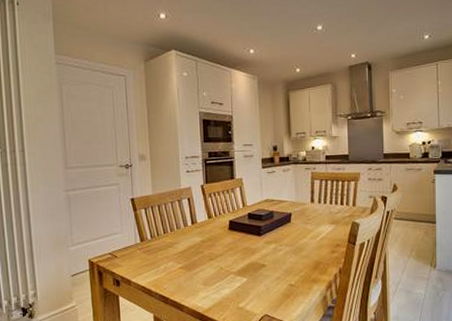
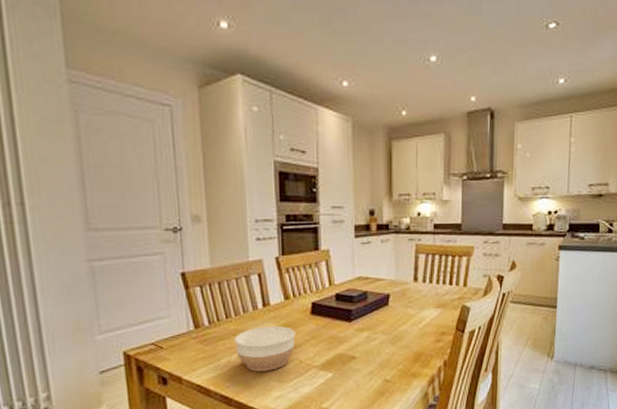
bowl: none [170,239,217,276] -> present [234,325,295,372]

